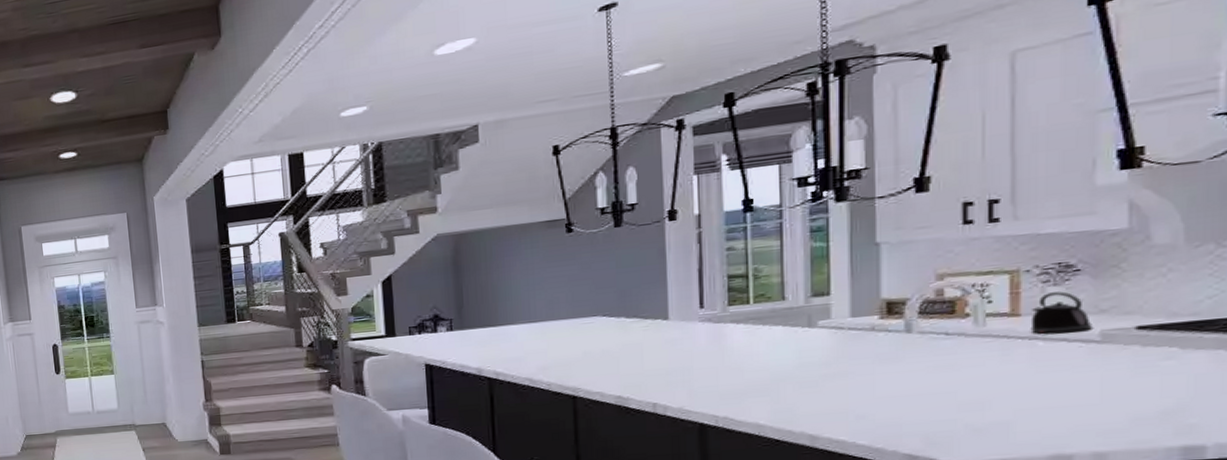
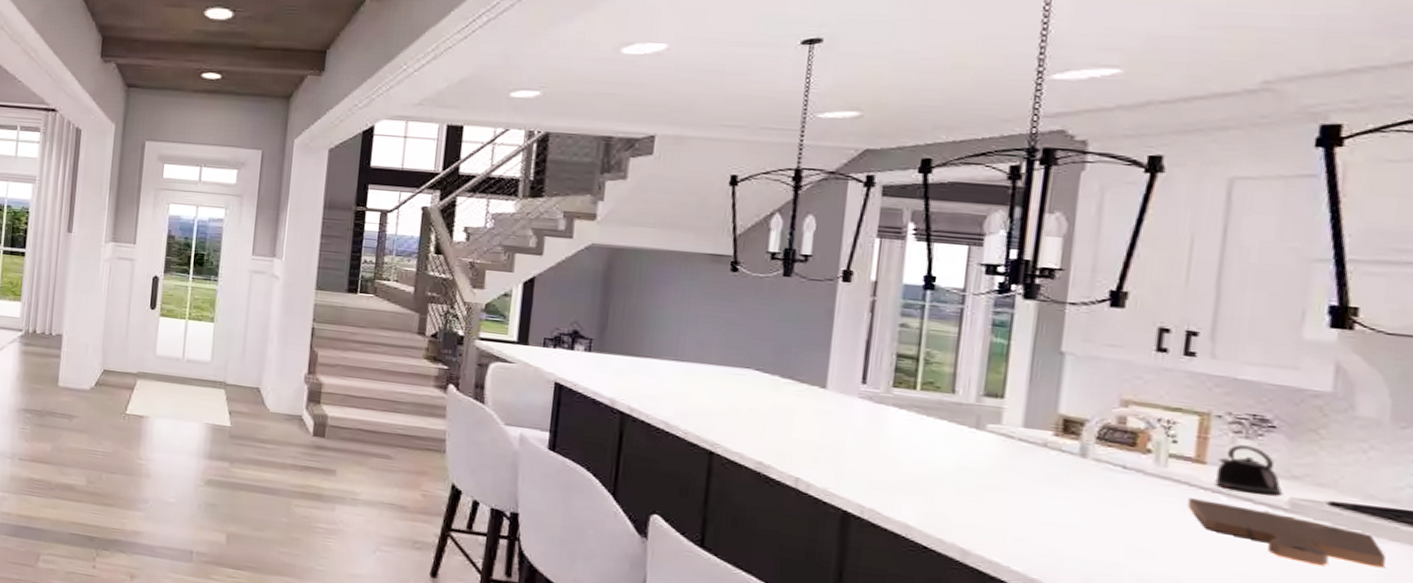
cutting board: none [1008,346,1193,385] -> present [1188,498,1385,568]

